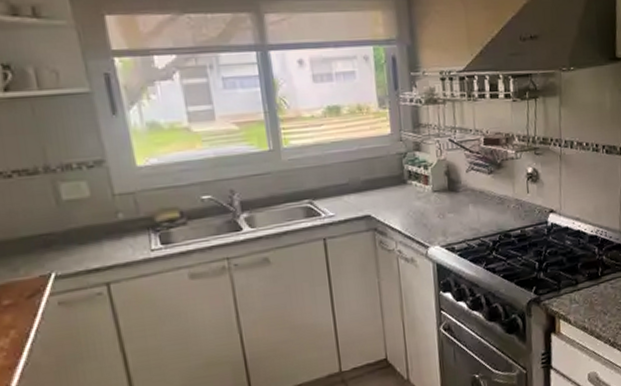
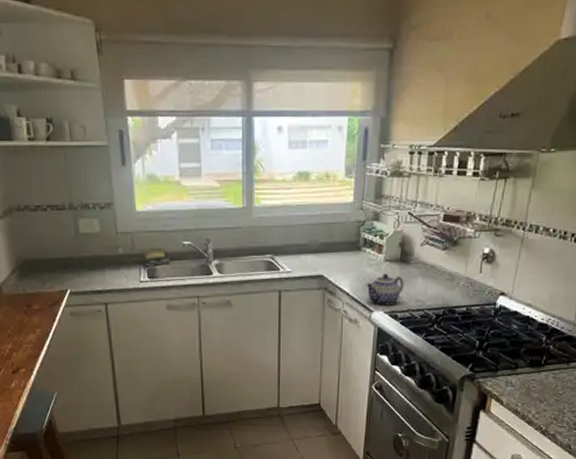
teapot: none [417,205,457,240] -> present [366,273,404,306]

